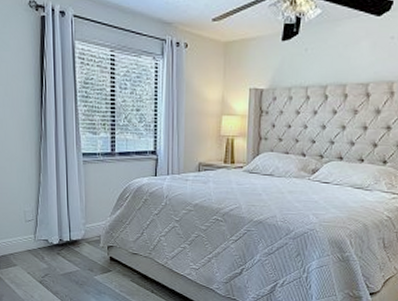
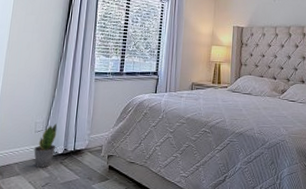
potted plant: none [27,212,51,259] -> present [34,123,58,168]

